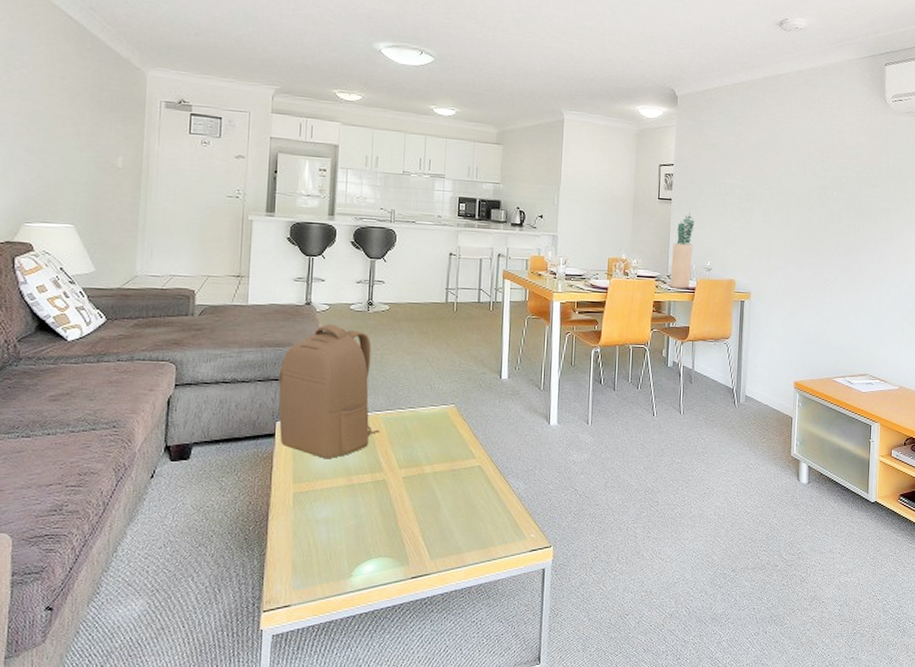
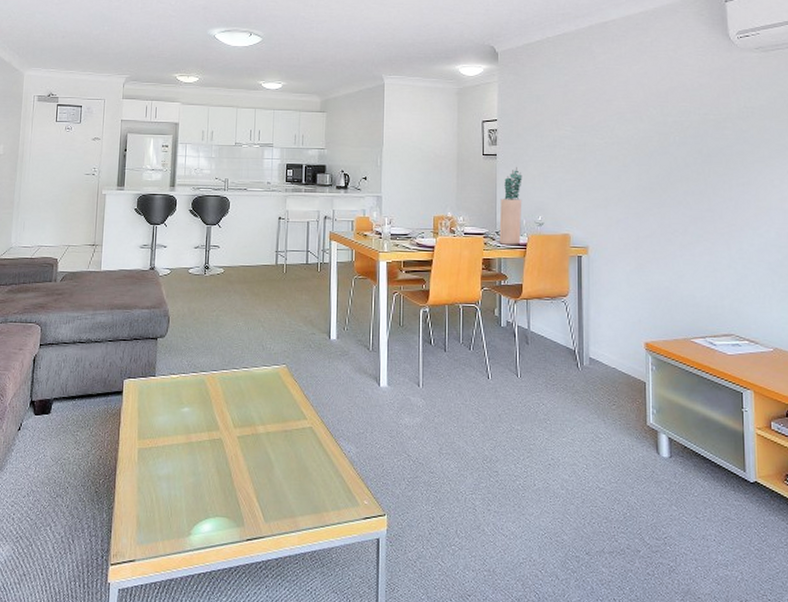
backpack: present [278,324,380,459] -> none [126,287,216,417]

